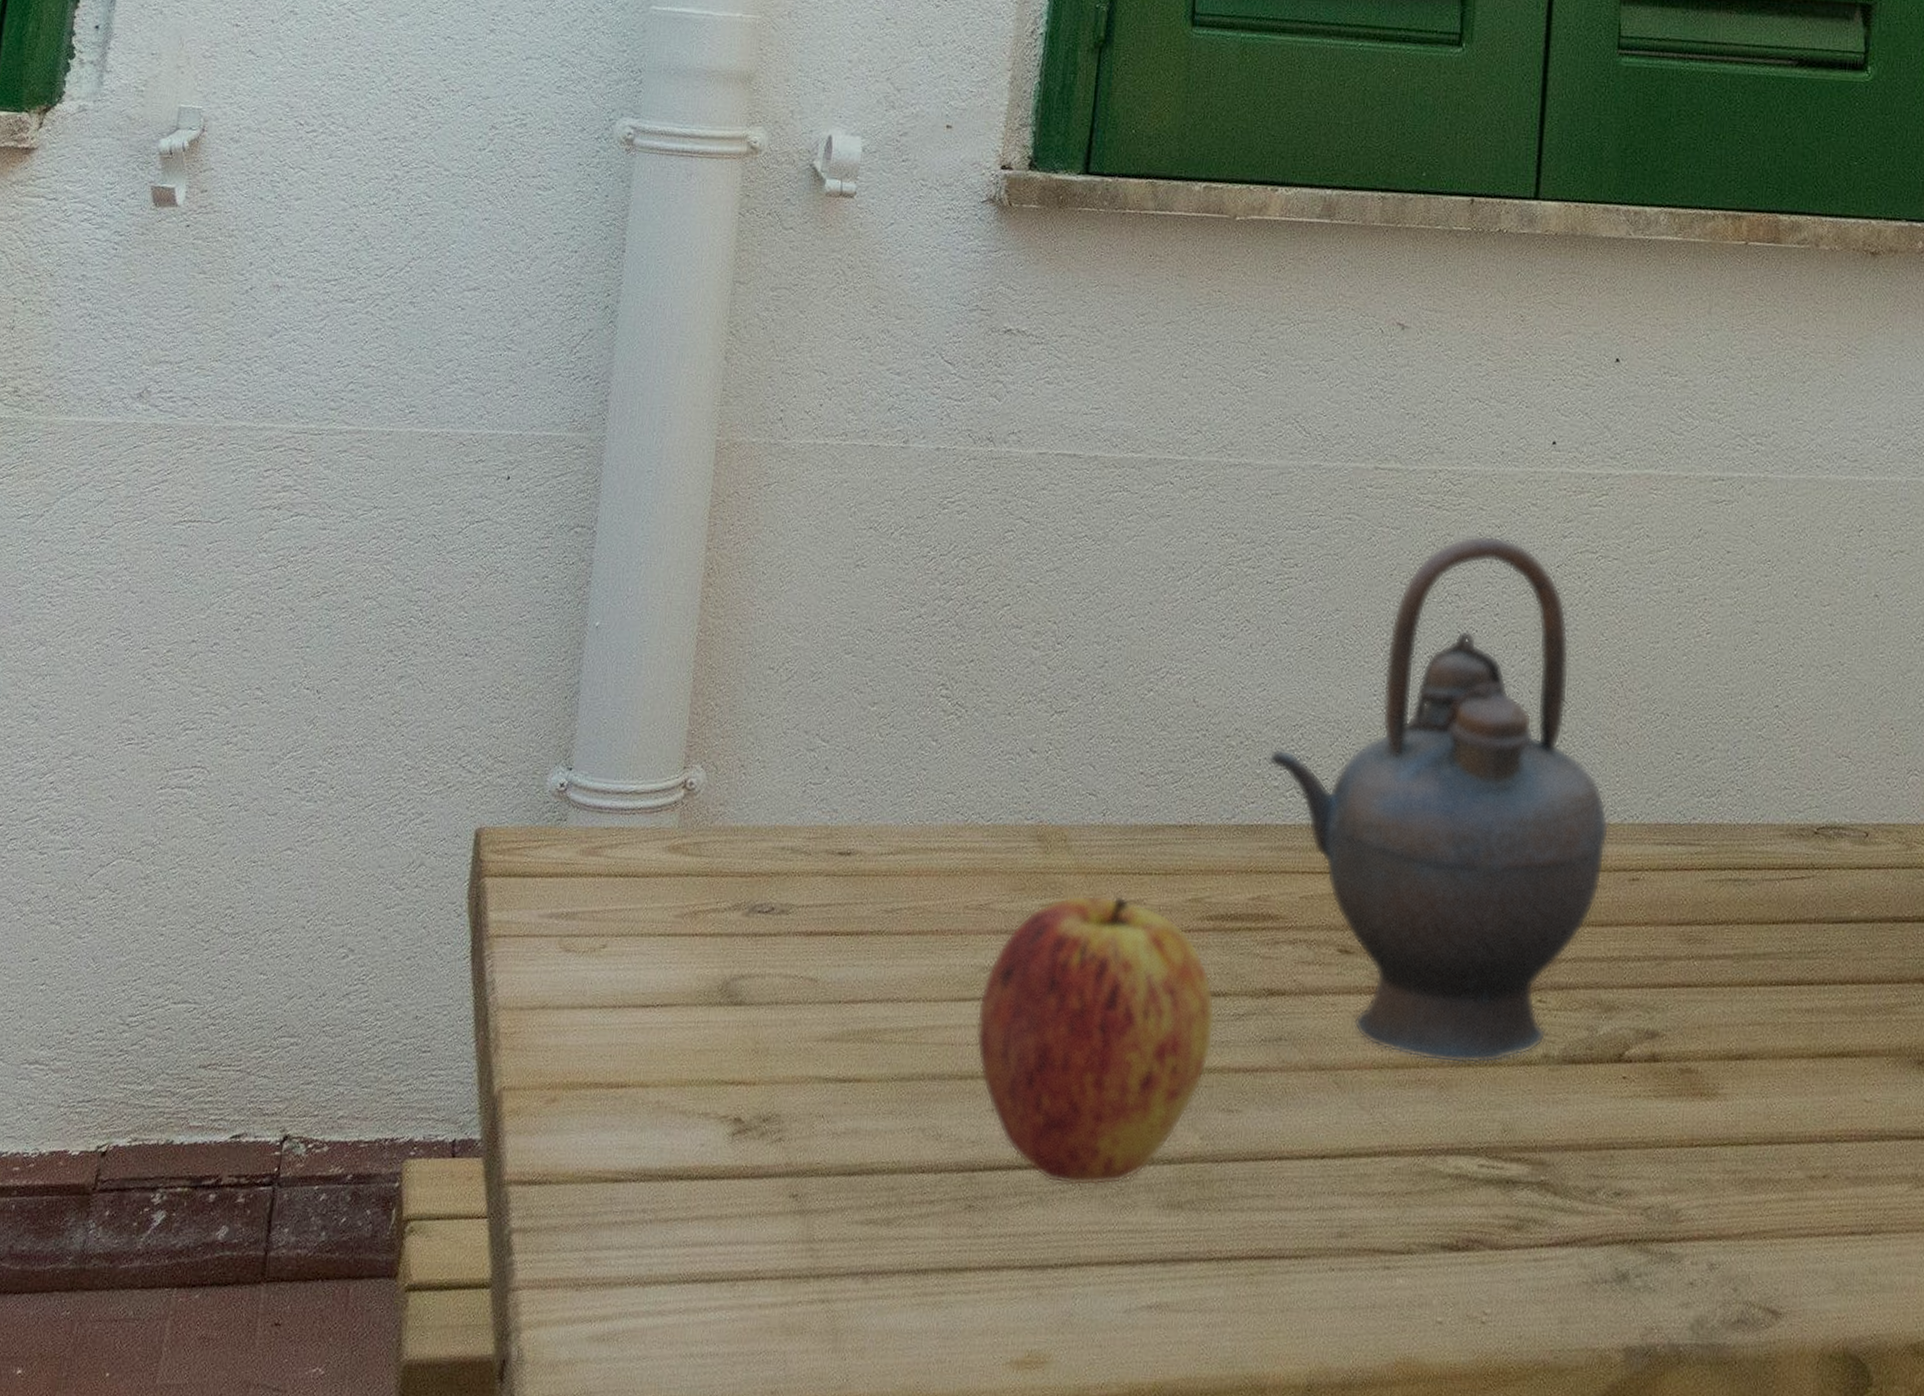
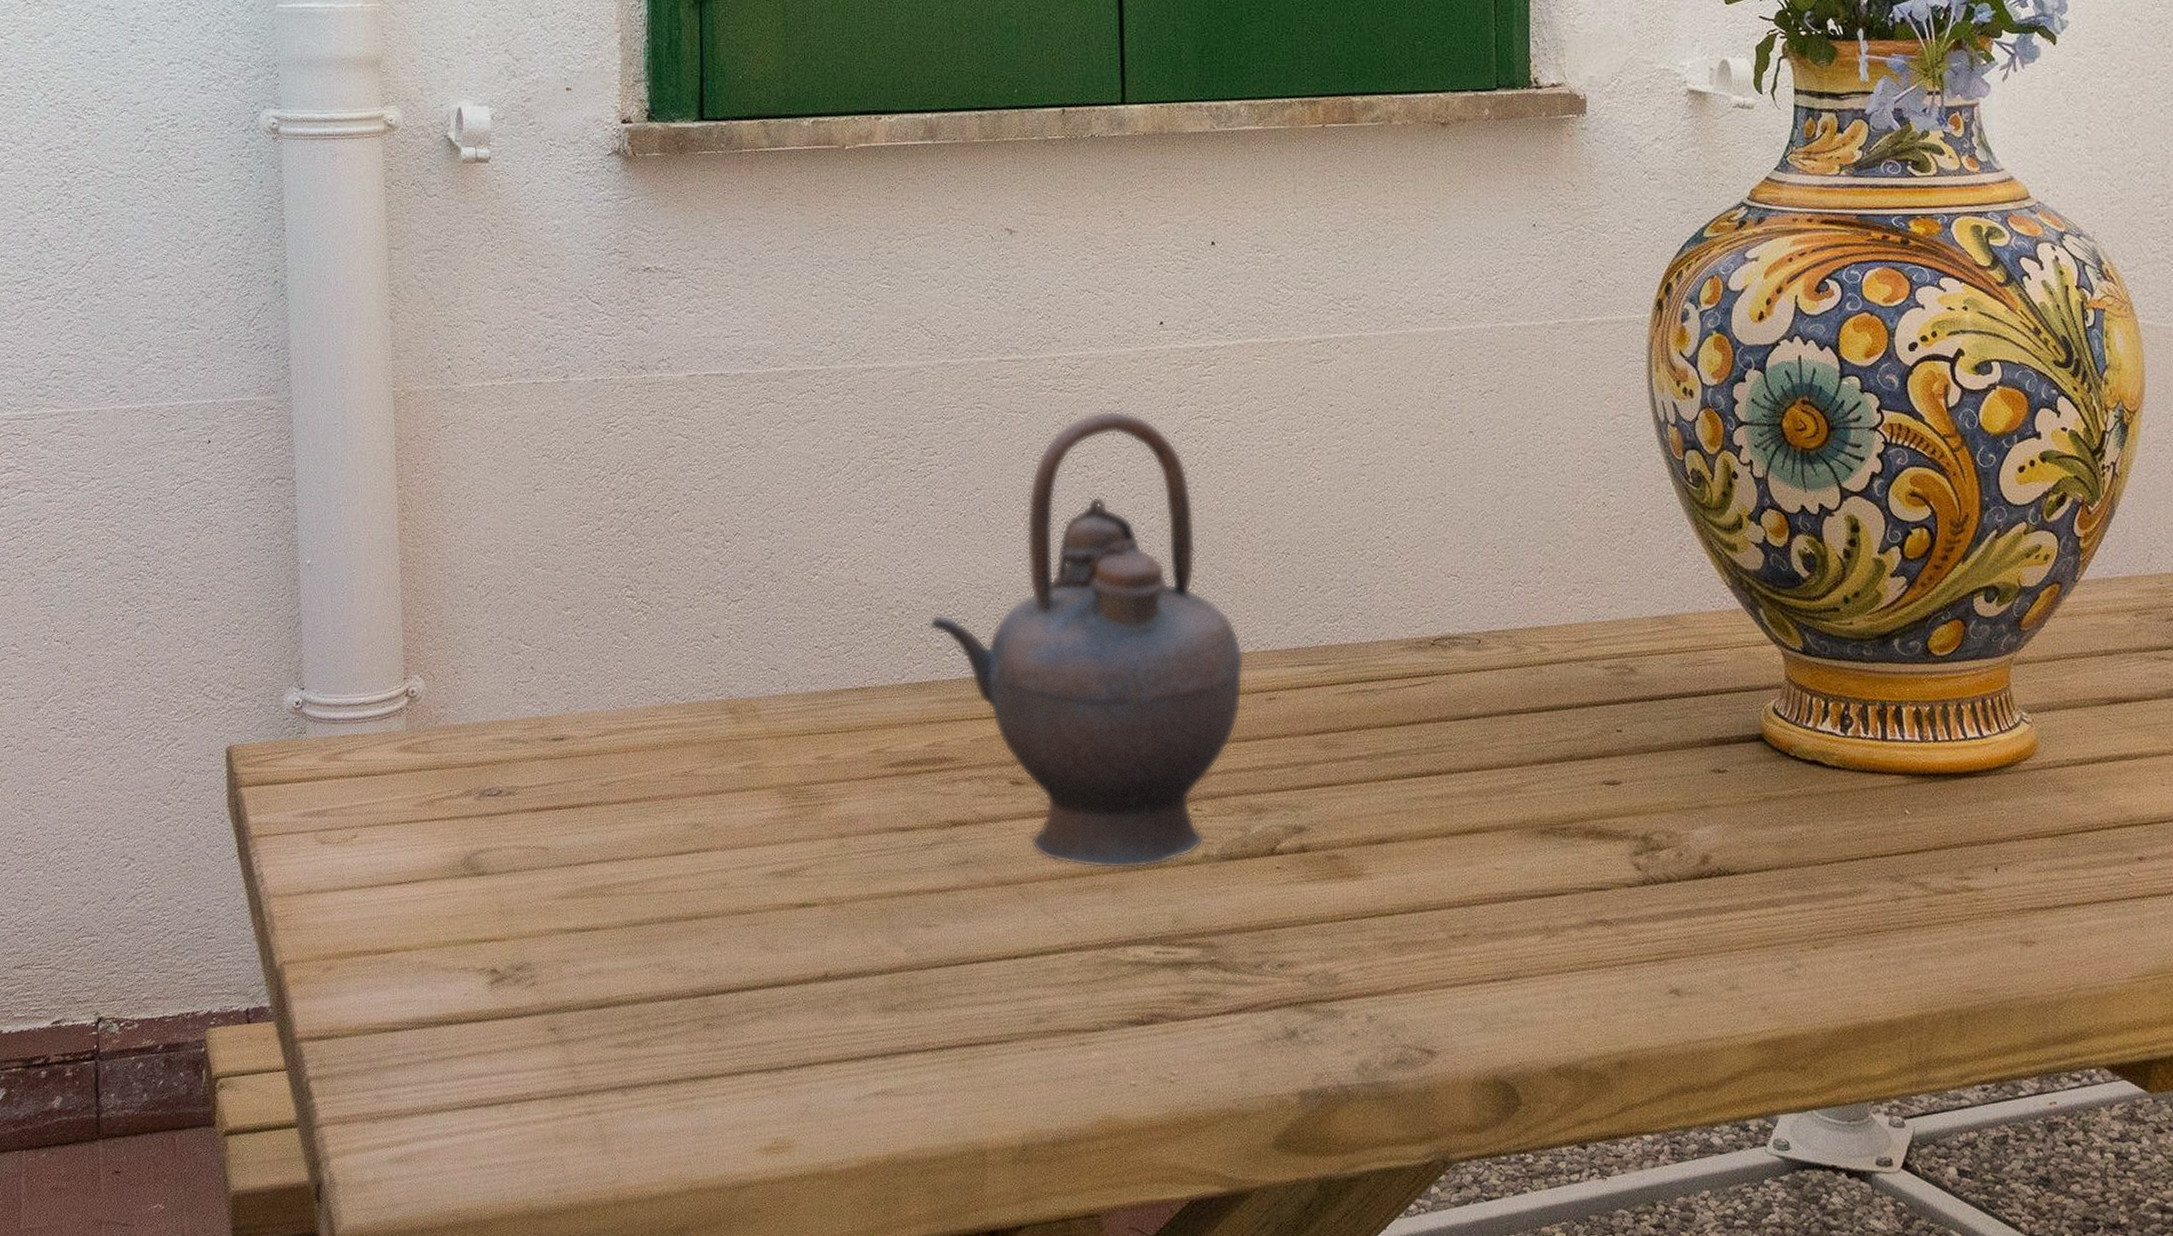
apple: present [976,894,1215,1187] -> none [694,753,907,1001]

